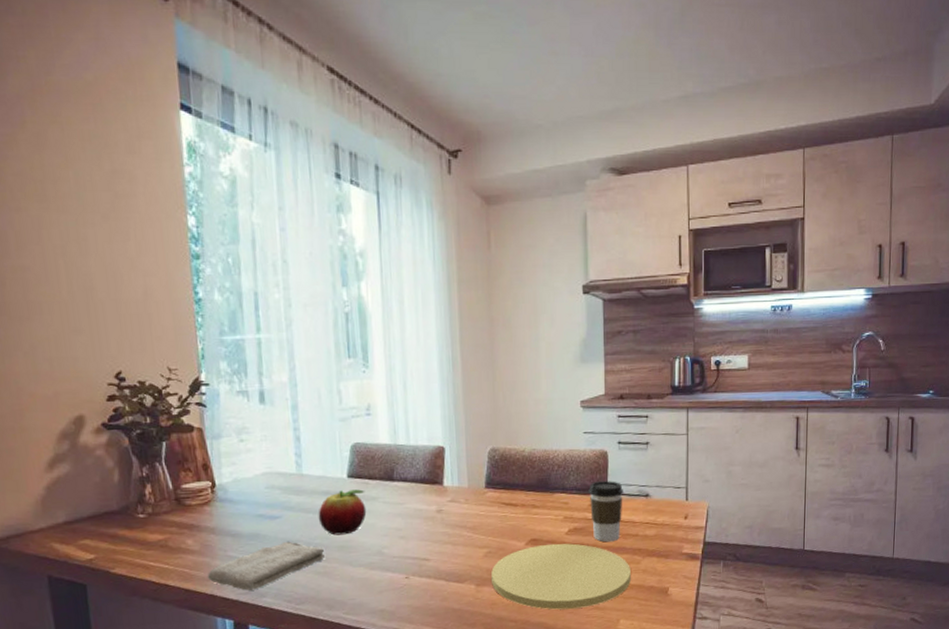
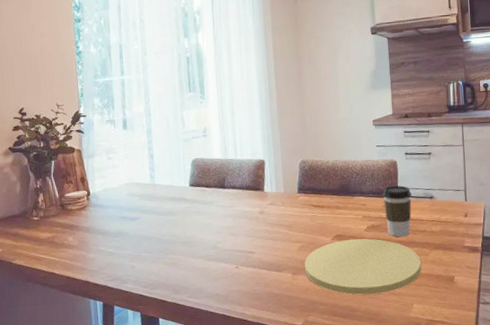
washcloth: present [207,541,326,591] -> none [83,238,173,278]
fruit: present [318,489,367,536] -> none [167,195,205,233]

